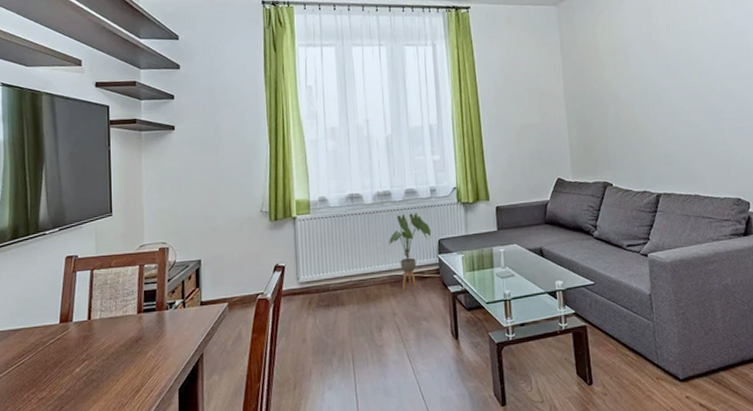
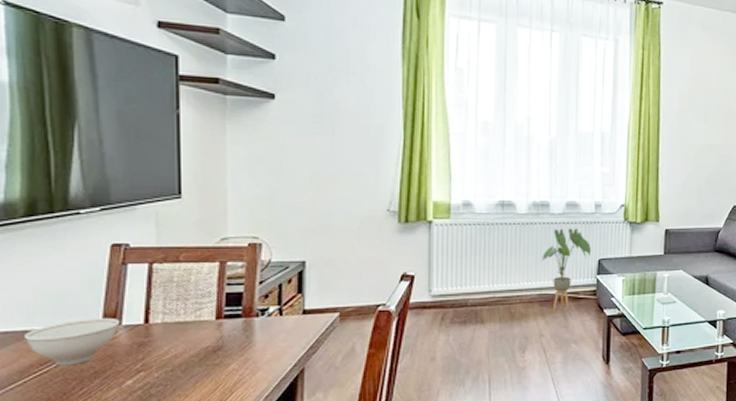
bowl: none [8,317,72,358] -> present [23,318,121,366]

